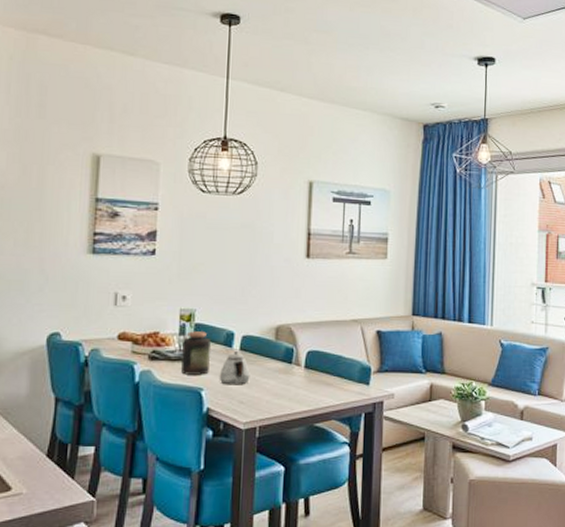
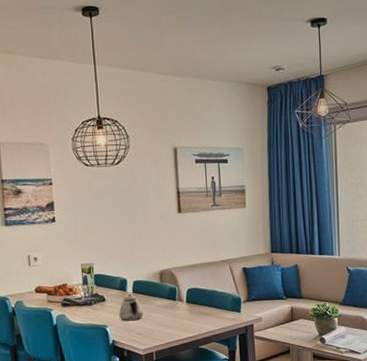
jar: present [181,331,211,375] -> none [87,280,110,316]

